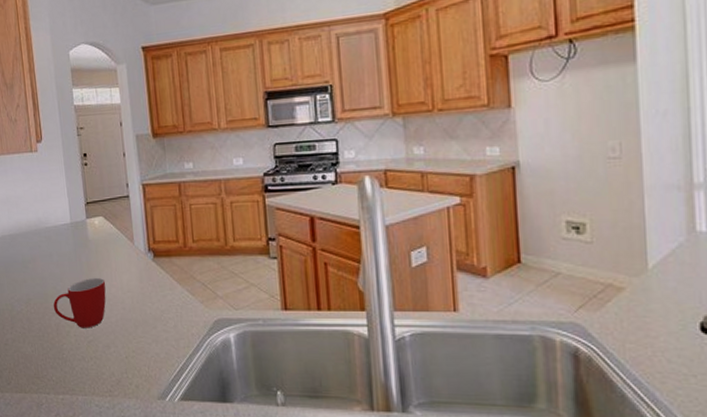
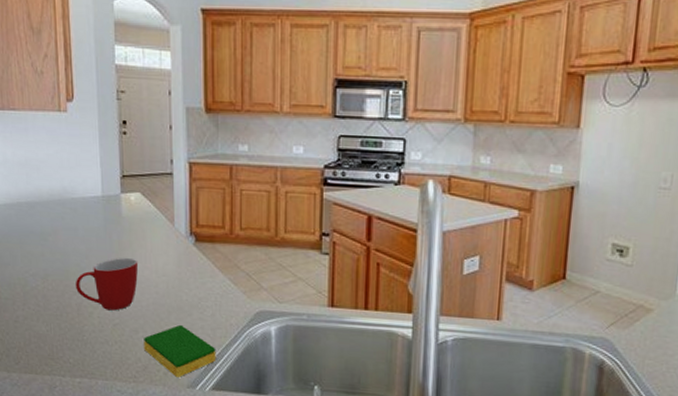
dish sponge: none [115,337,182,389] -> present [144,324,216,377]

